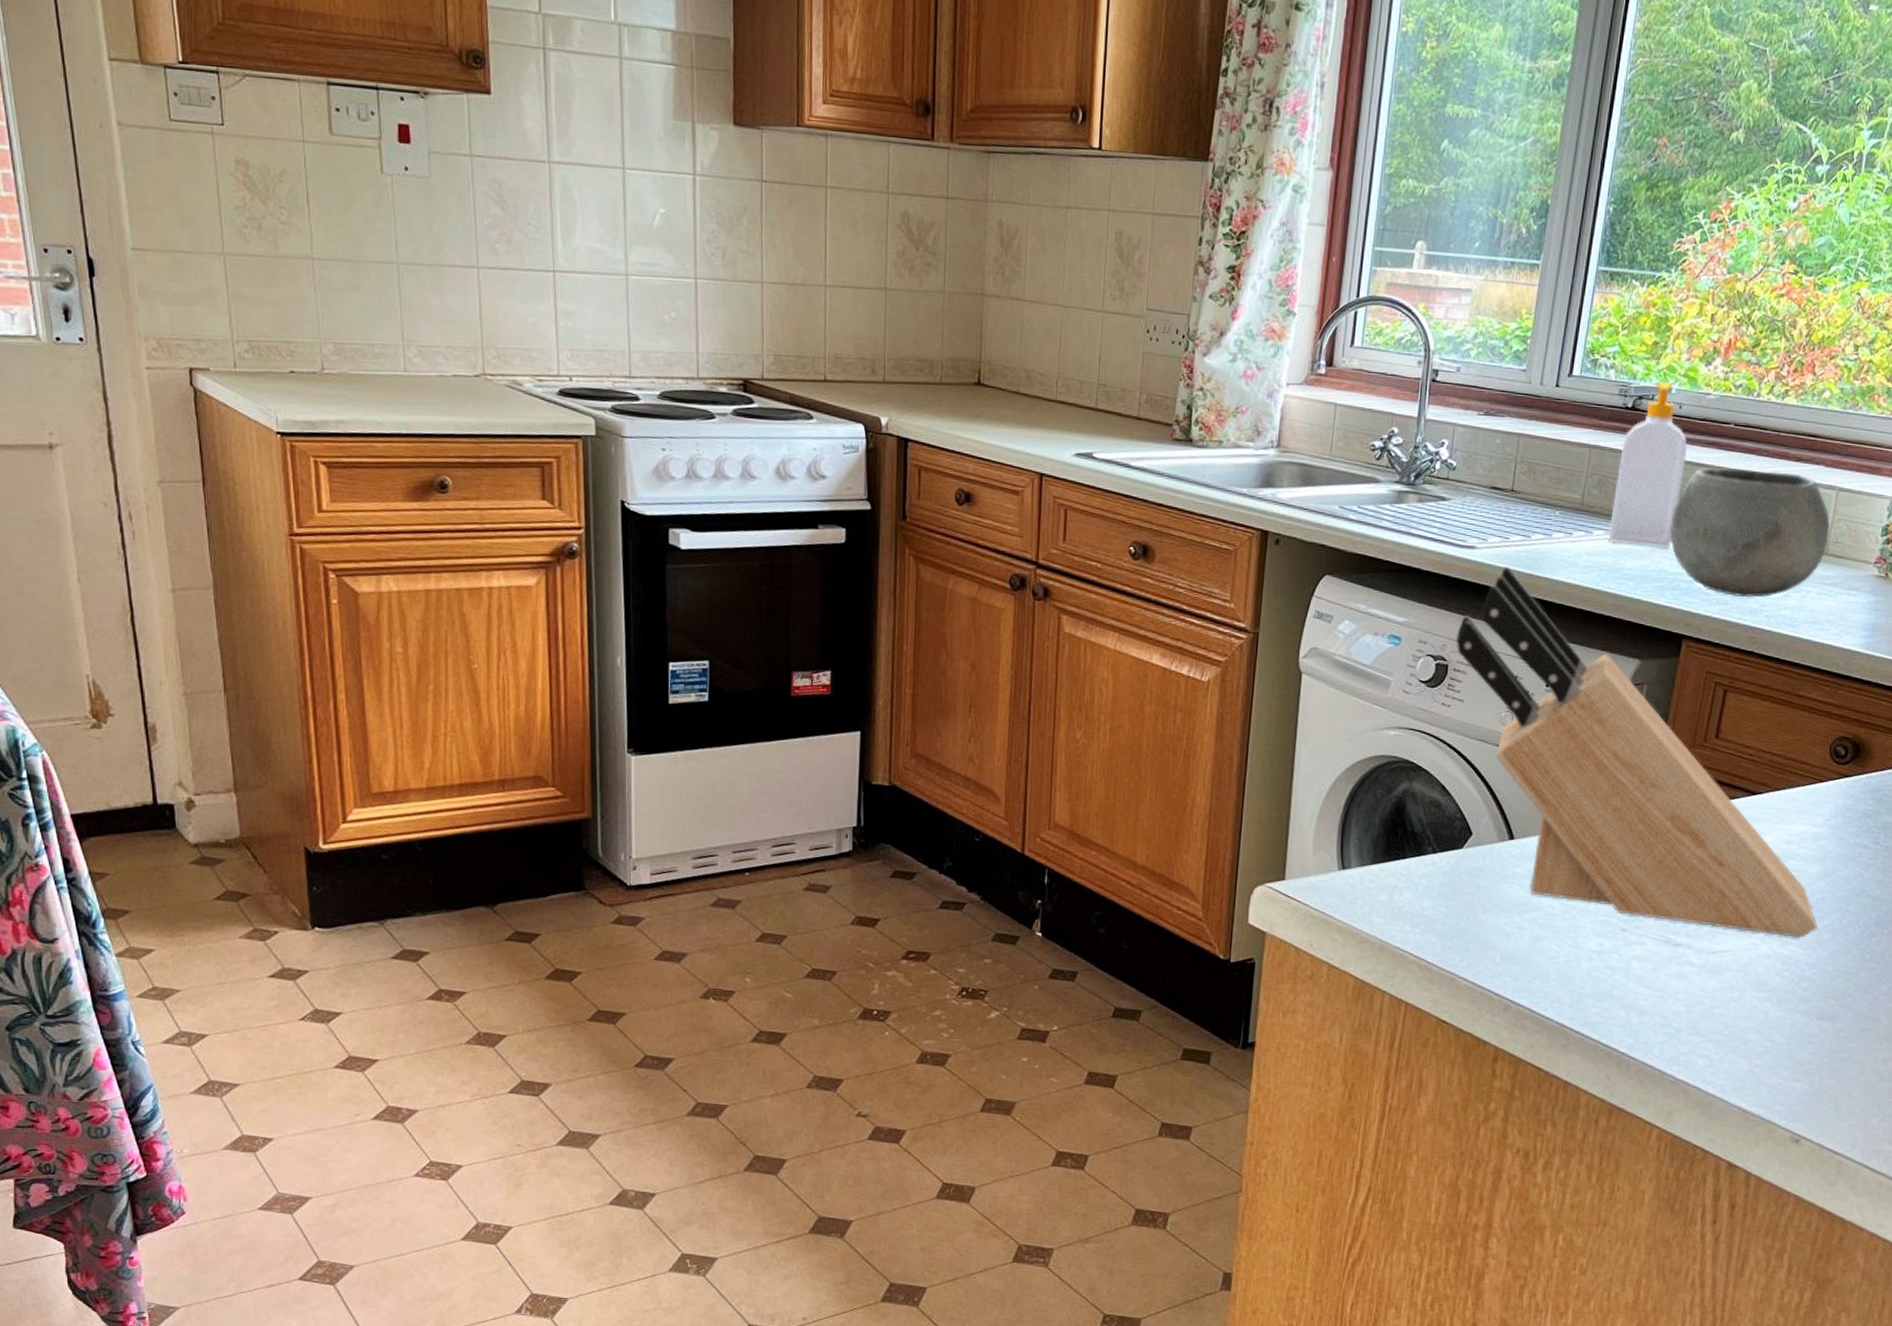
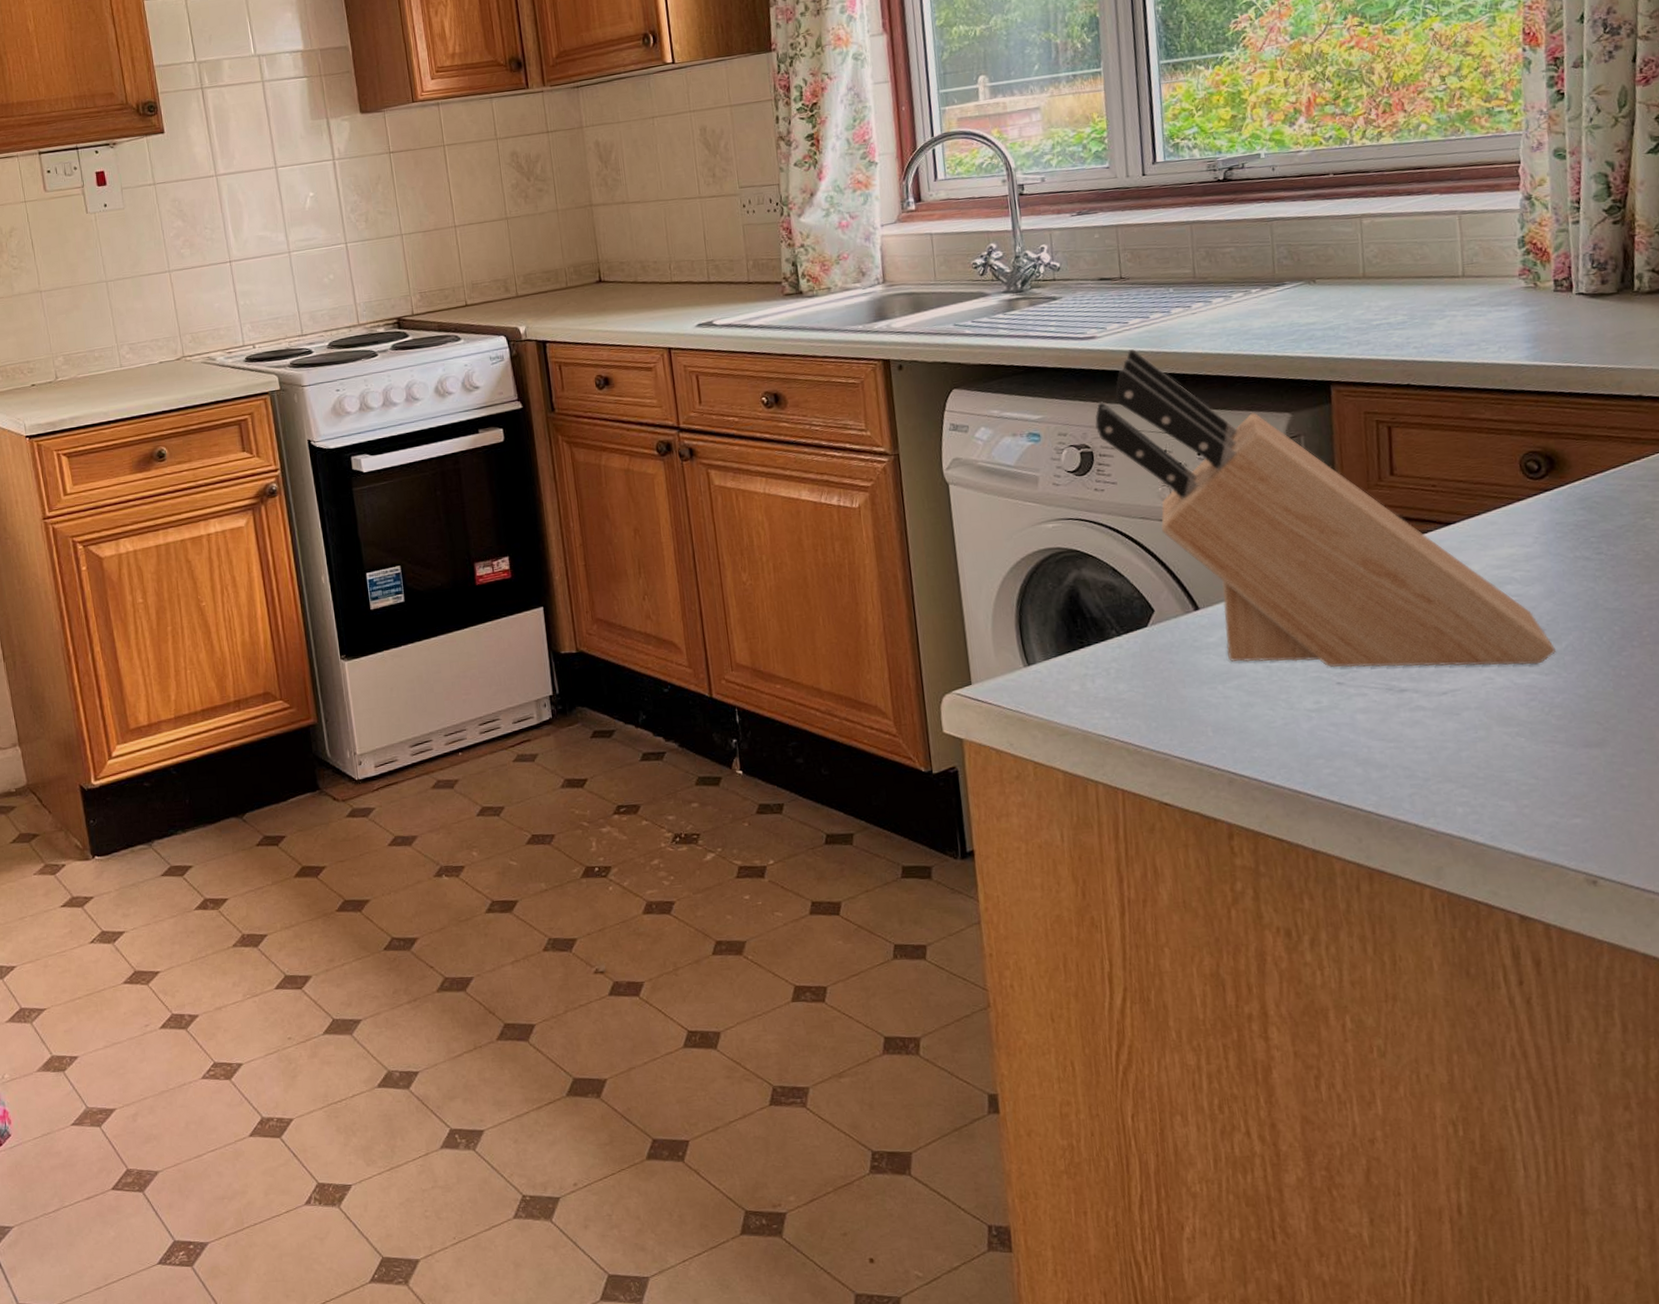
soap bottle: present [1608,381,1687,548] -> none [1222,149,1296,307]
bowl: present [1670,468,1830,598] -> none [1290,207,1463,335]

